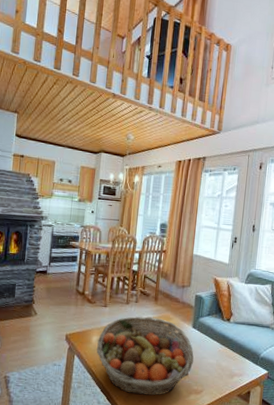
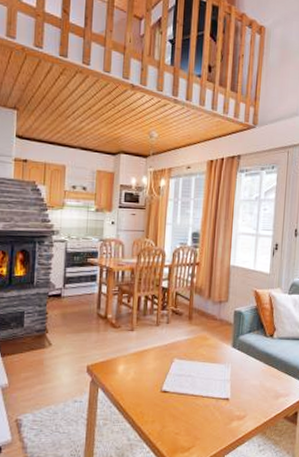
fruit basket: present [97,316,194,396] -> none [124,338,235,427]

